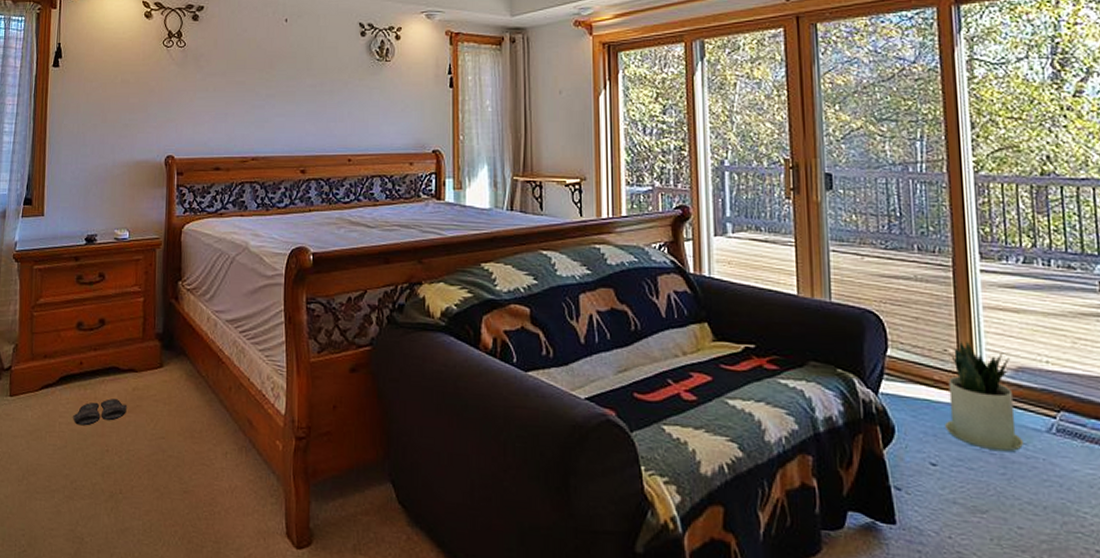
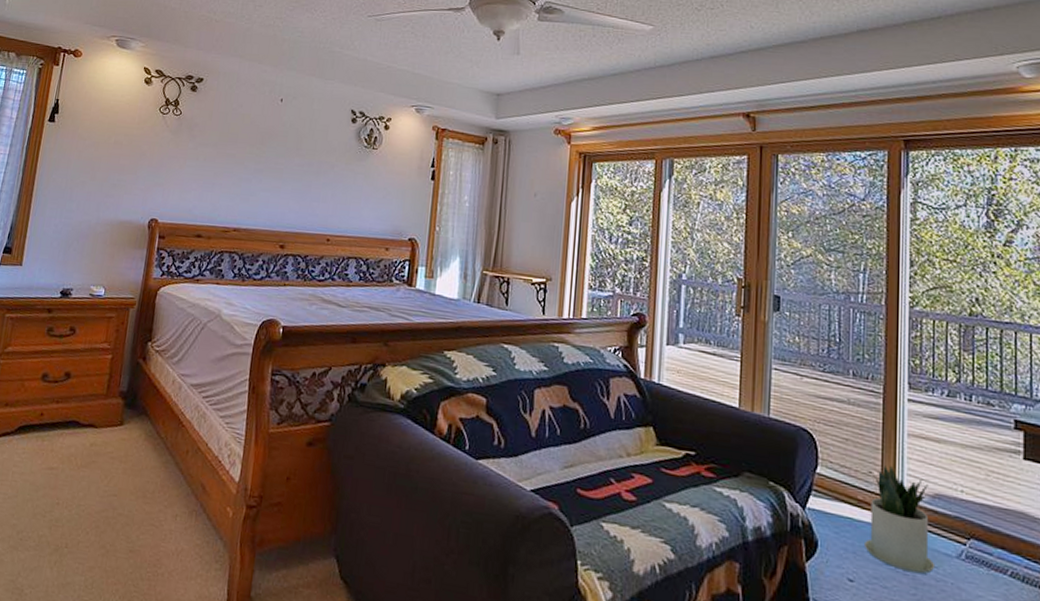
slippers: present [73,399,127,426] -> none [27,452,83,478]

